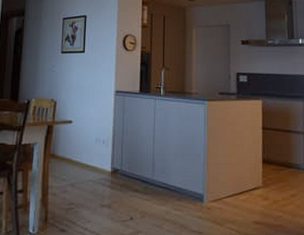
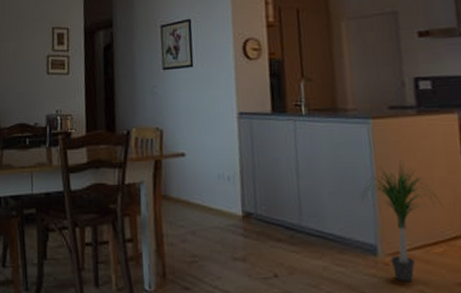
potted plant: none [195,132,248,222] -> present [359,160,443,282]

